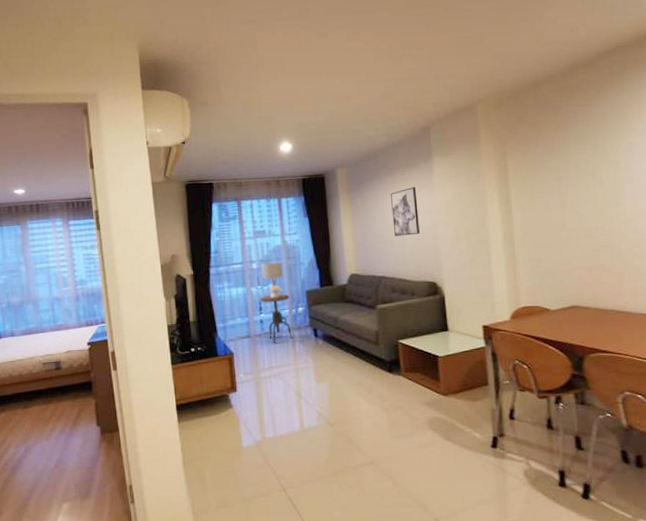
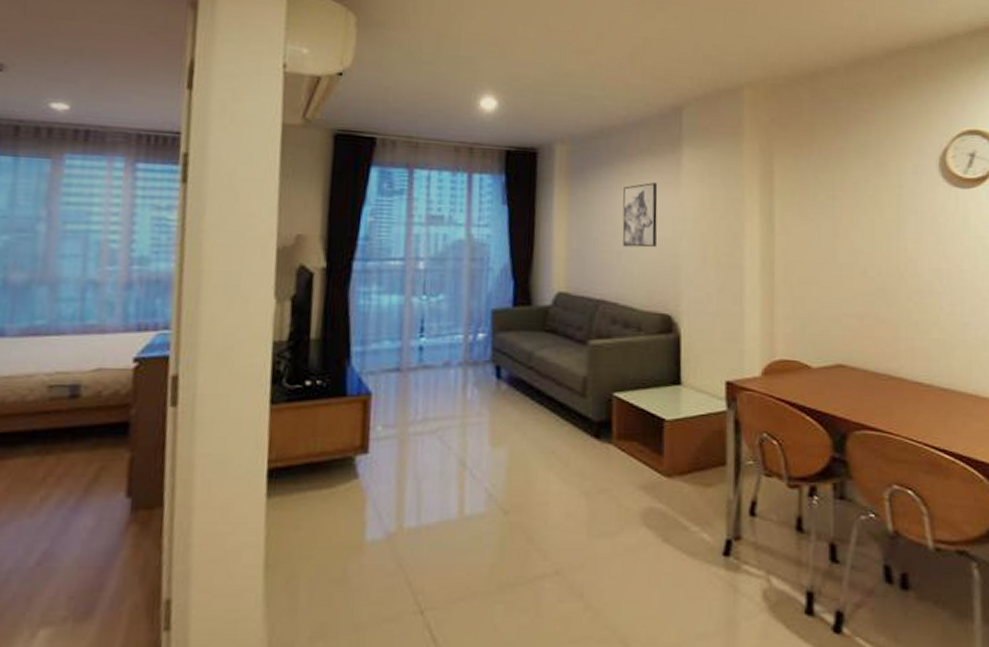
side table: present [260,293,294,344] -> none [423,310,468,384]
lamp: present [261,262,284,298] -> none [430,263,463,315]

